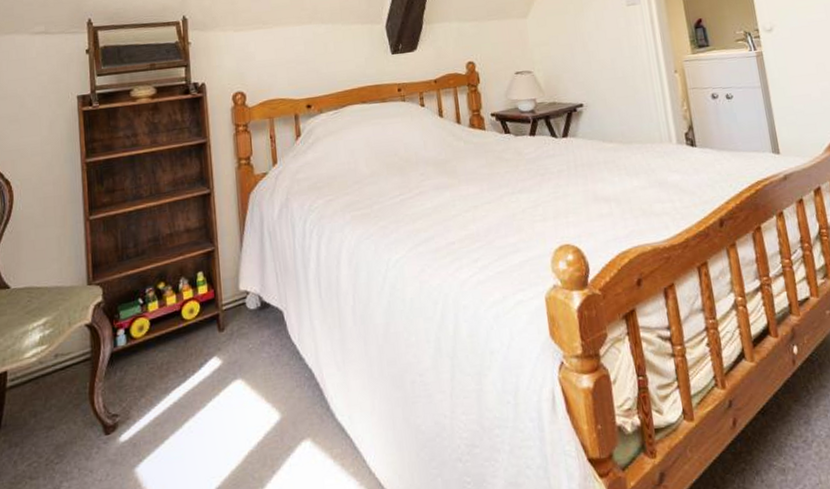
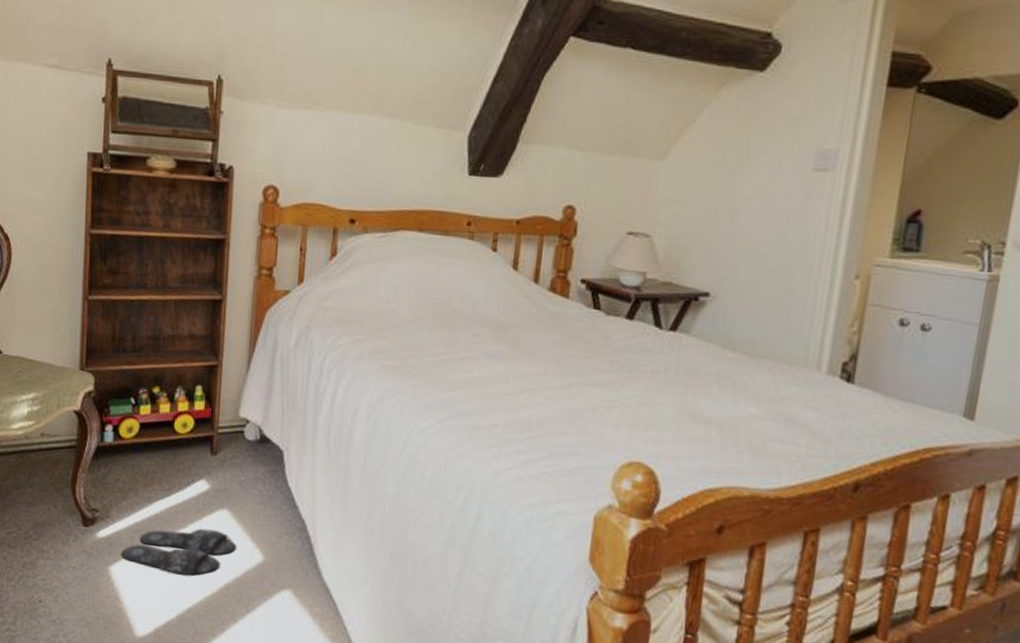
slippers: none [145,401,254,457] -> present [121,528,236,576]

